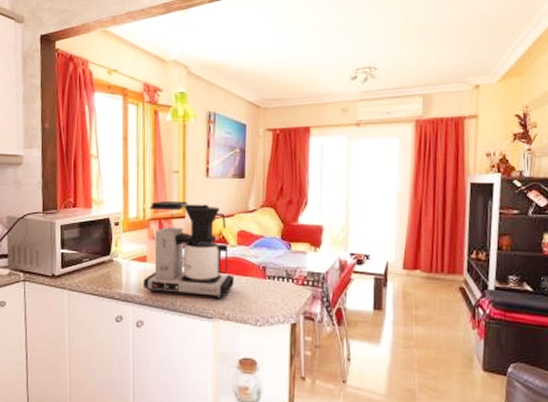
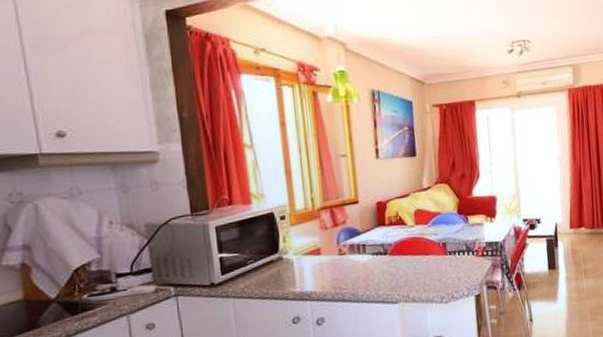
coffee maker: present [144,201,234,299] -> none [318,186,416,286]

